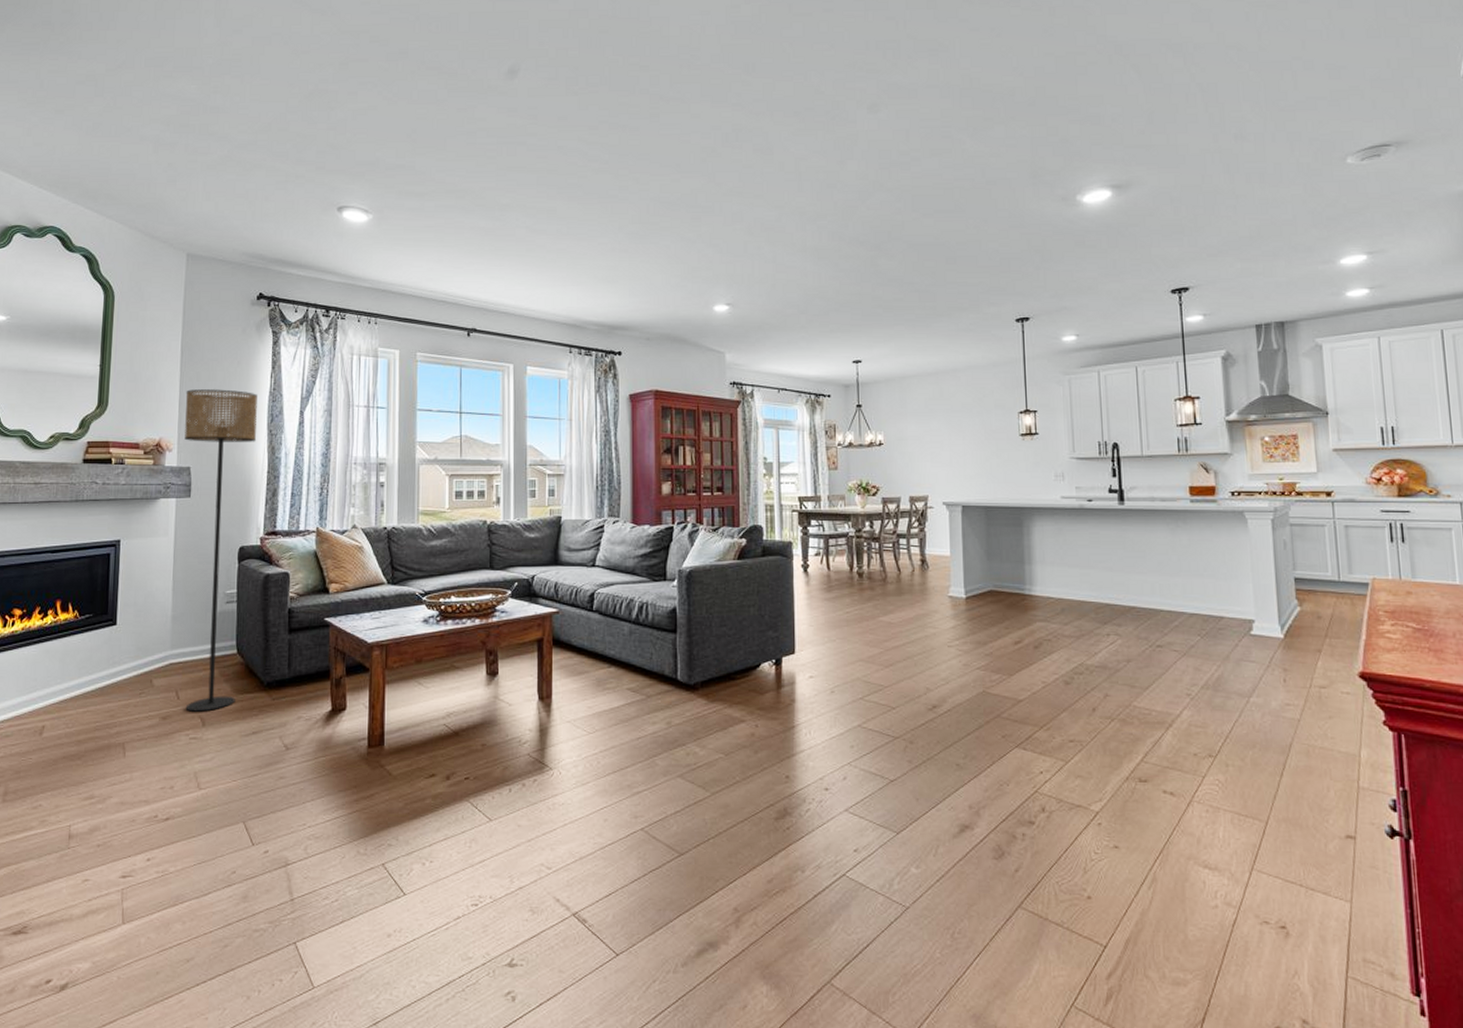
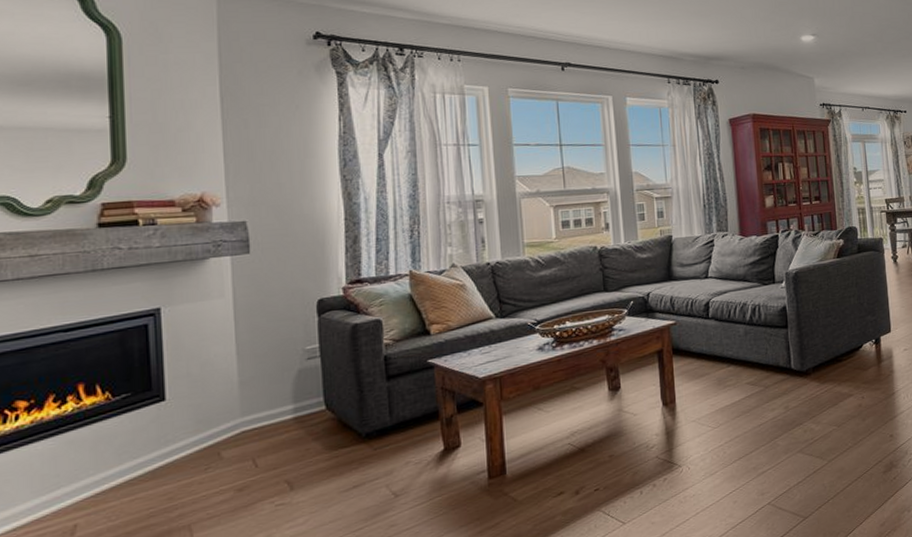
floor lamp: present [184,389,258,712] -> none [231,135,329,478]

